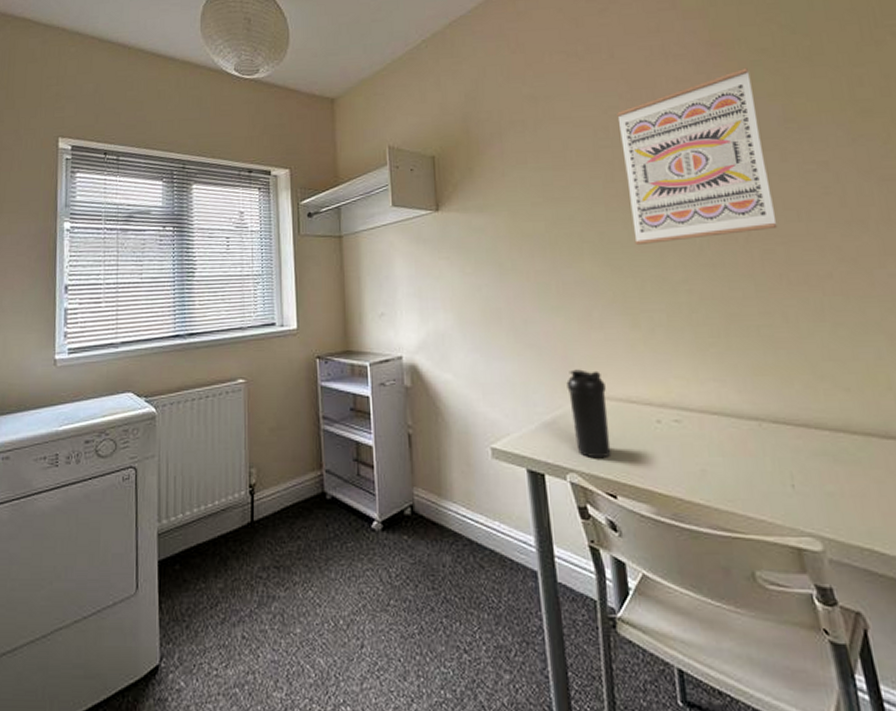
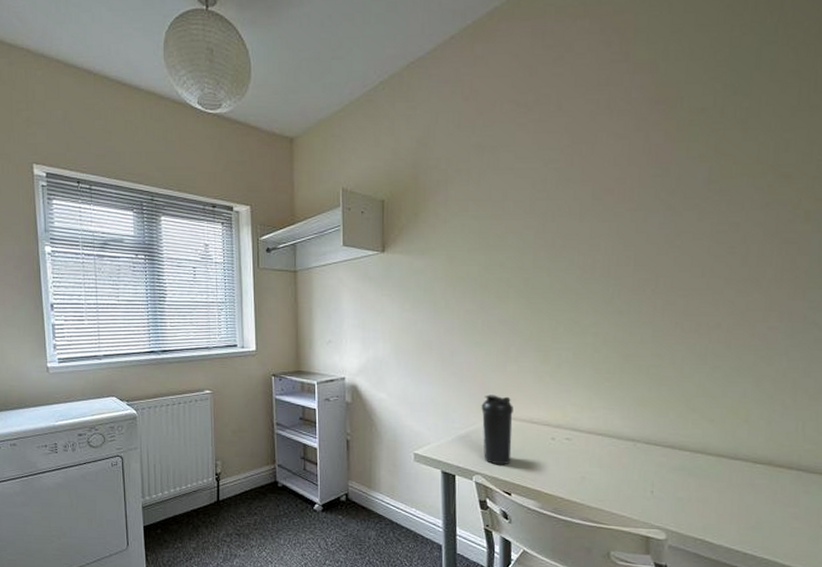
wall art: present [617,67,778,245] -> none [555,127,686,291]

